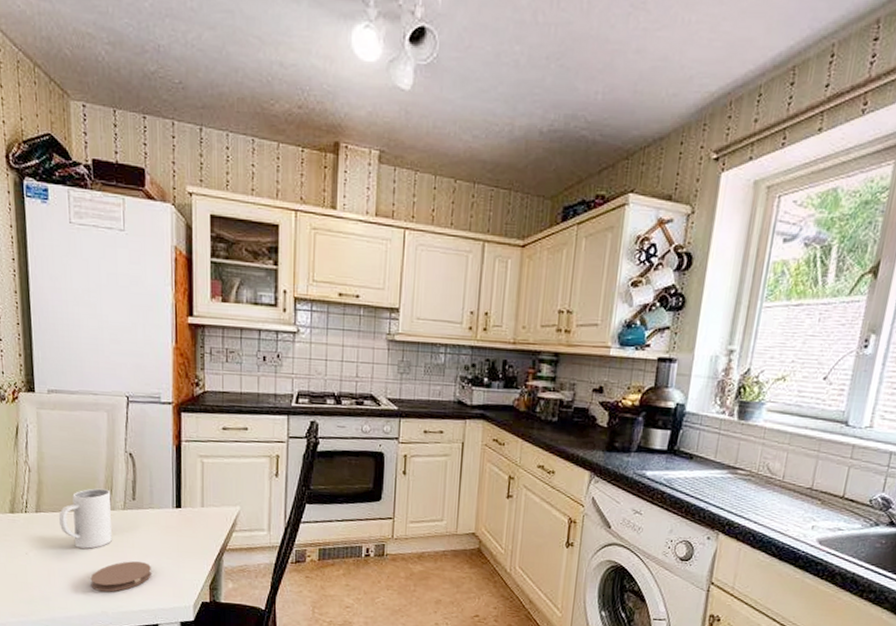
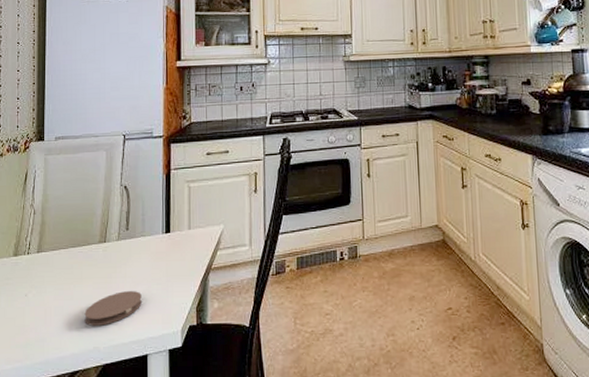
mug: present [58,488,112,549] -> none [57,222,107,284]

